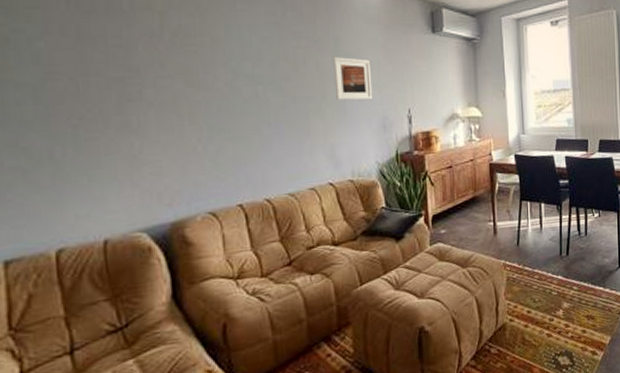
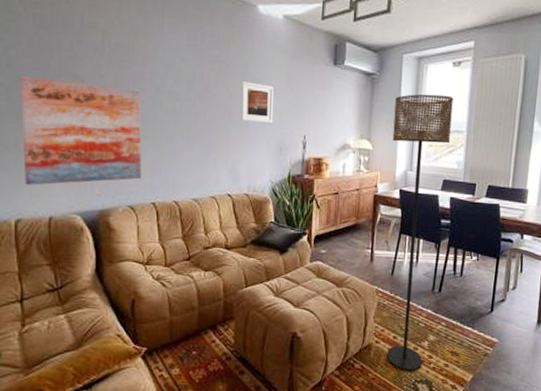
wall art: none [52,72,222,205] -> present [20,76,142,185]
floor lamp: none [499,54,560,345] -> present [387,94,454,371]

